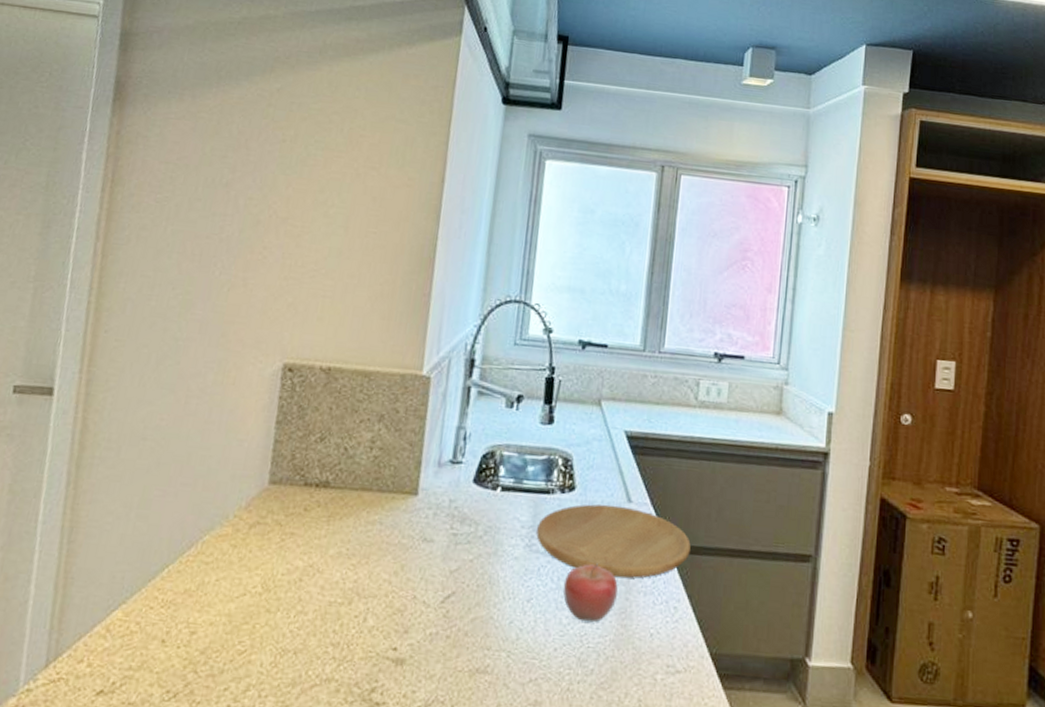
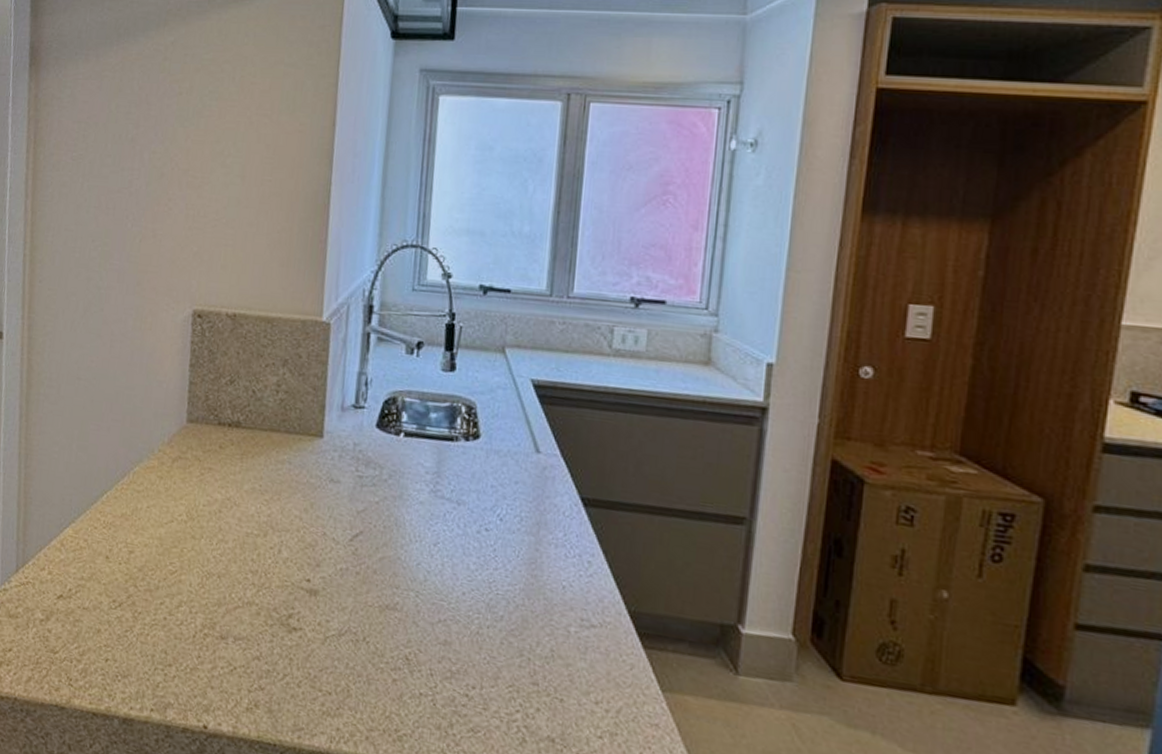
cutting board: present [536,504,691,578] -> none [441,453,606,530]
fruit: present [562,563,619,622] -> none [469,512,528,570]

